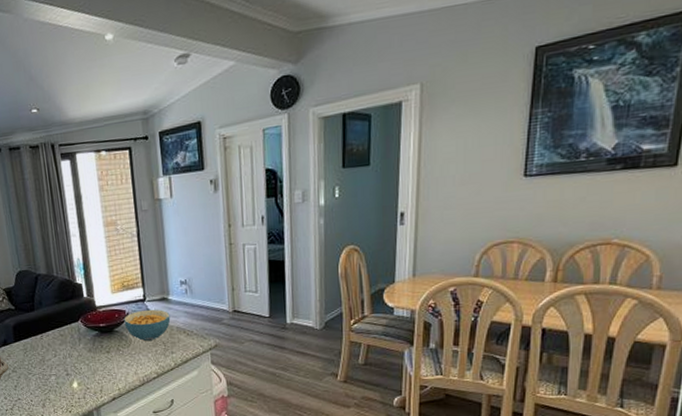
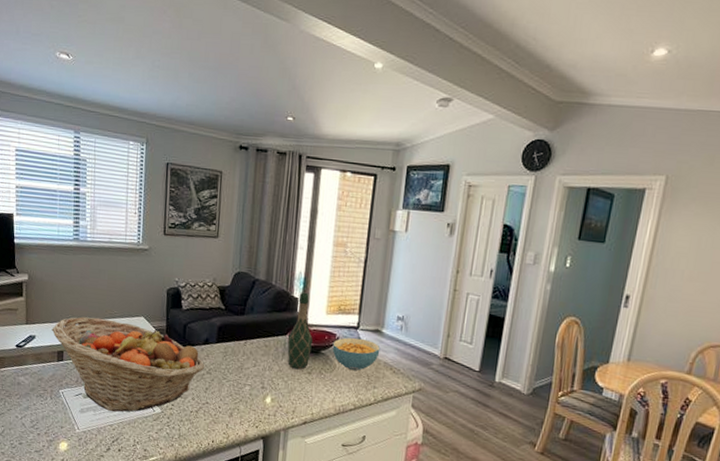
wine bottle: none [80,277,105,351] -> present [287,292,313,370]

